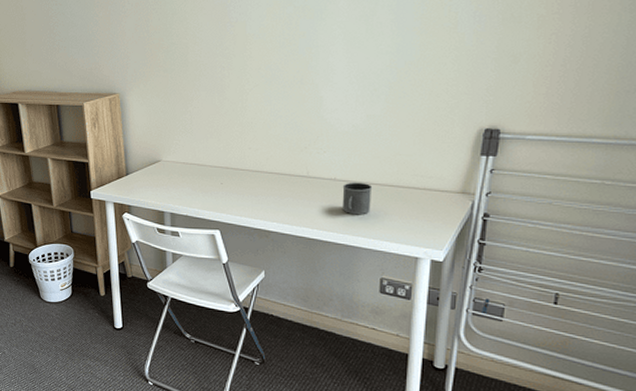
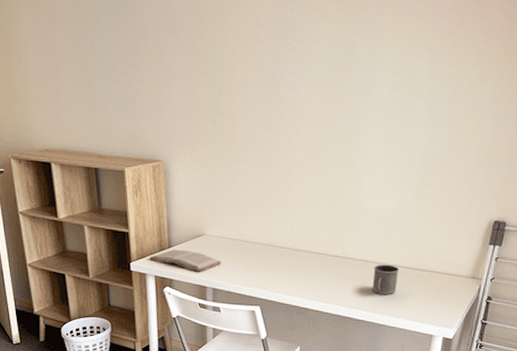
book: none [108,176,178,198] -> present [149,249,221,272]

